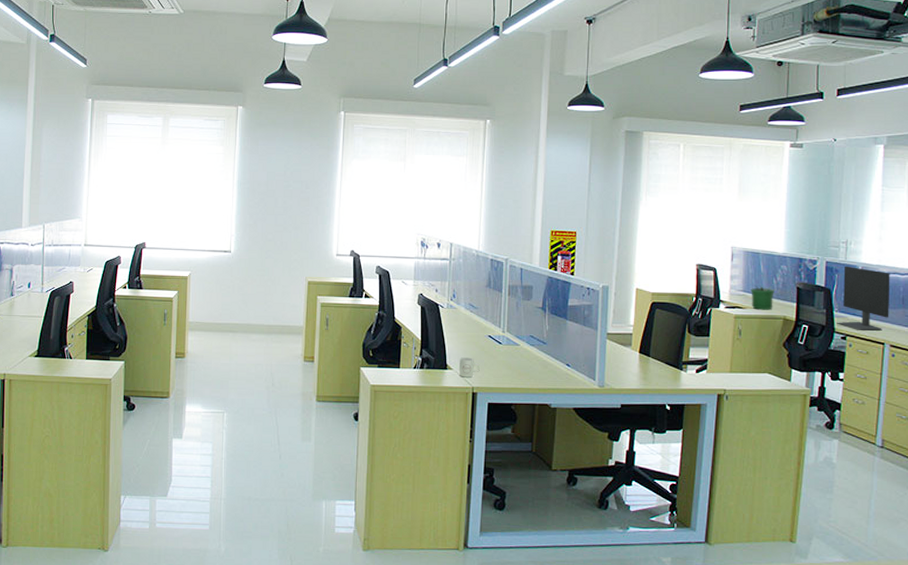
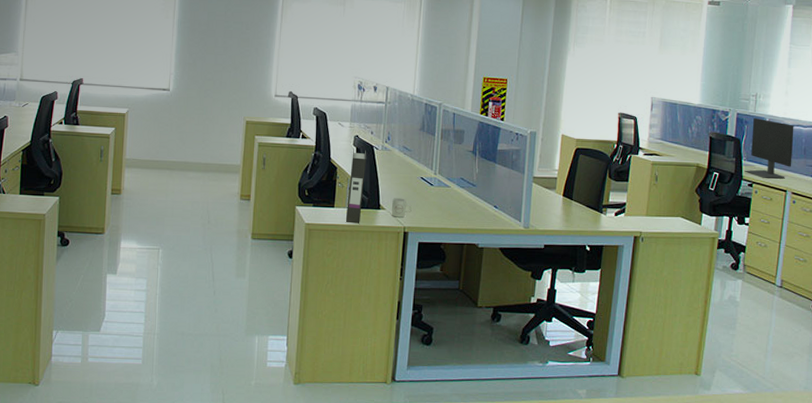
binder: none [412,307,432,384] -> present [346,149,367,224]
planter: present [751,285,777,310] -> none [668,134,691,158]

